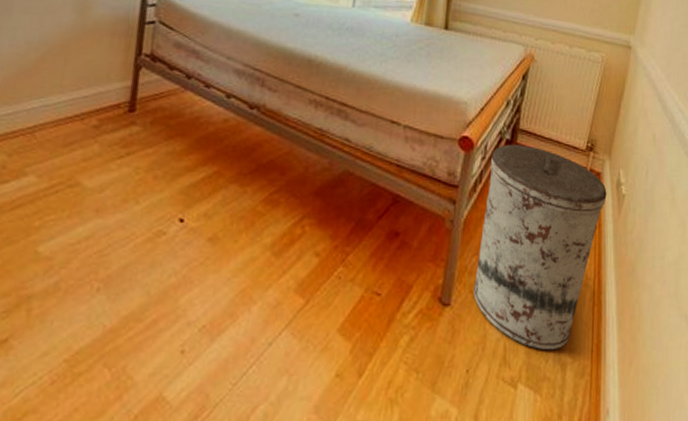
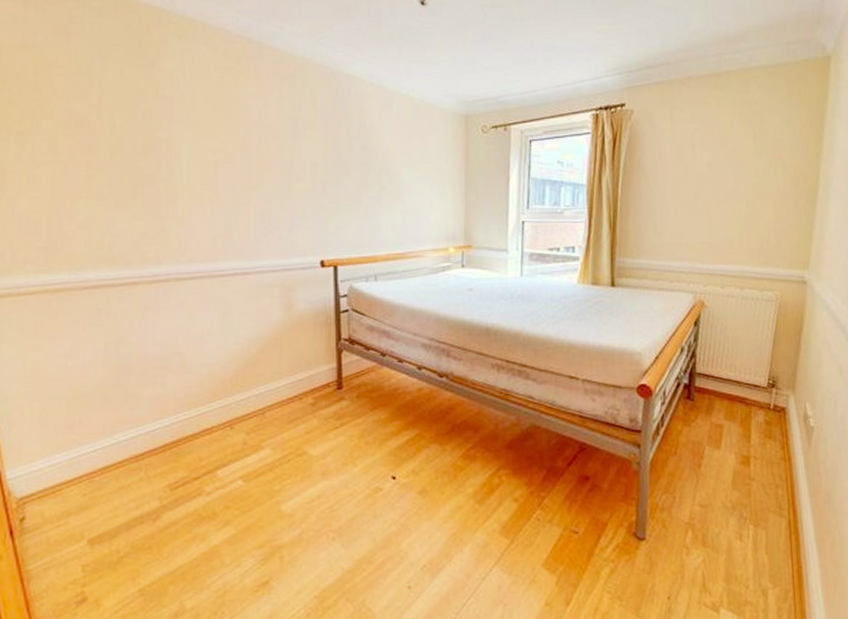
trash can: present [473,144,607,351] -> none [667,387,794,577]

